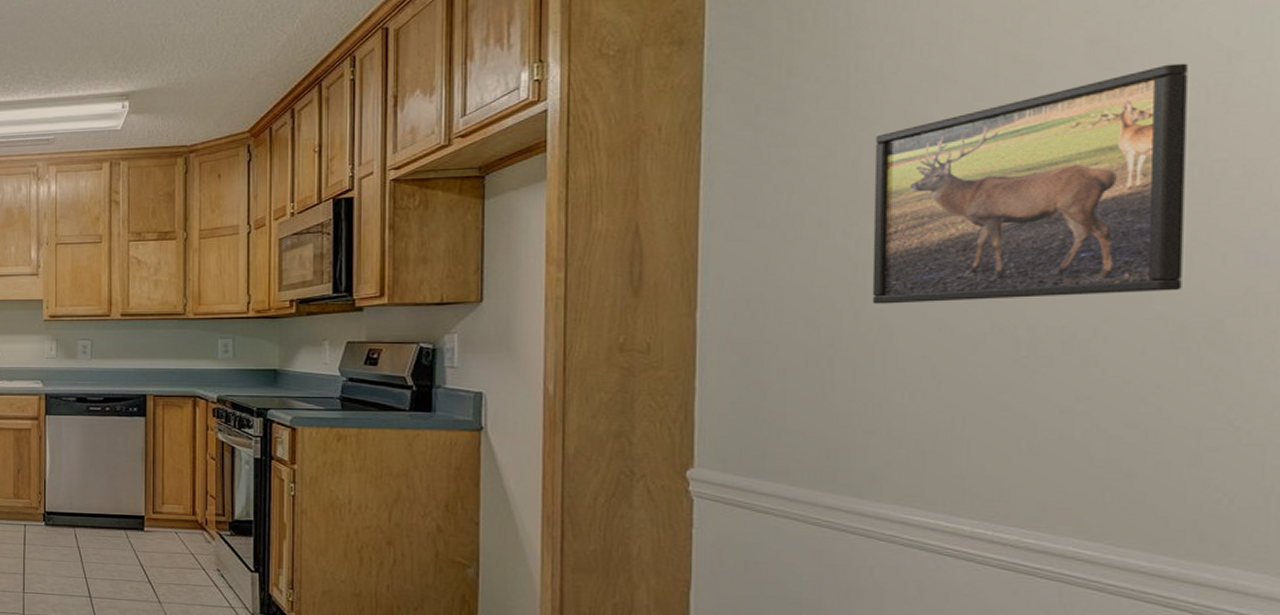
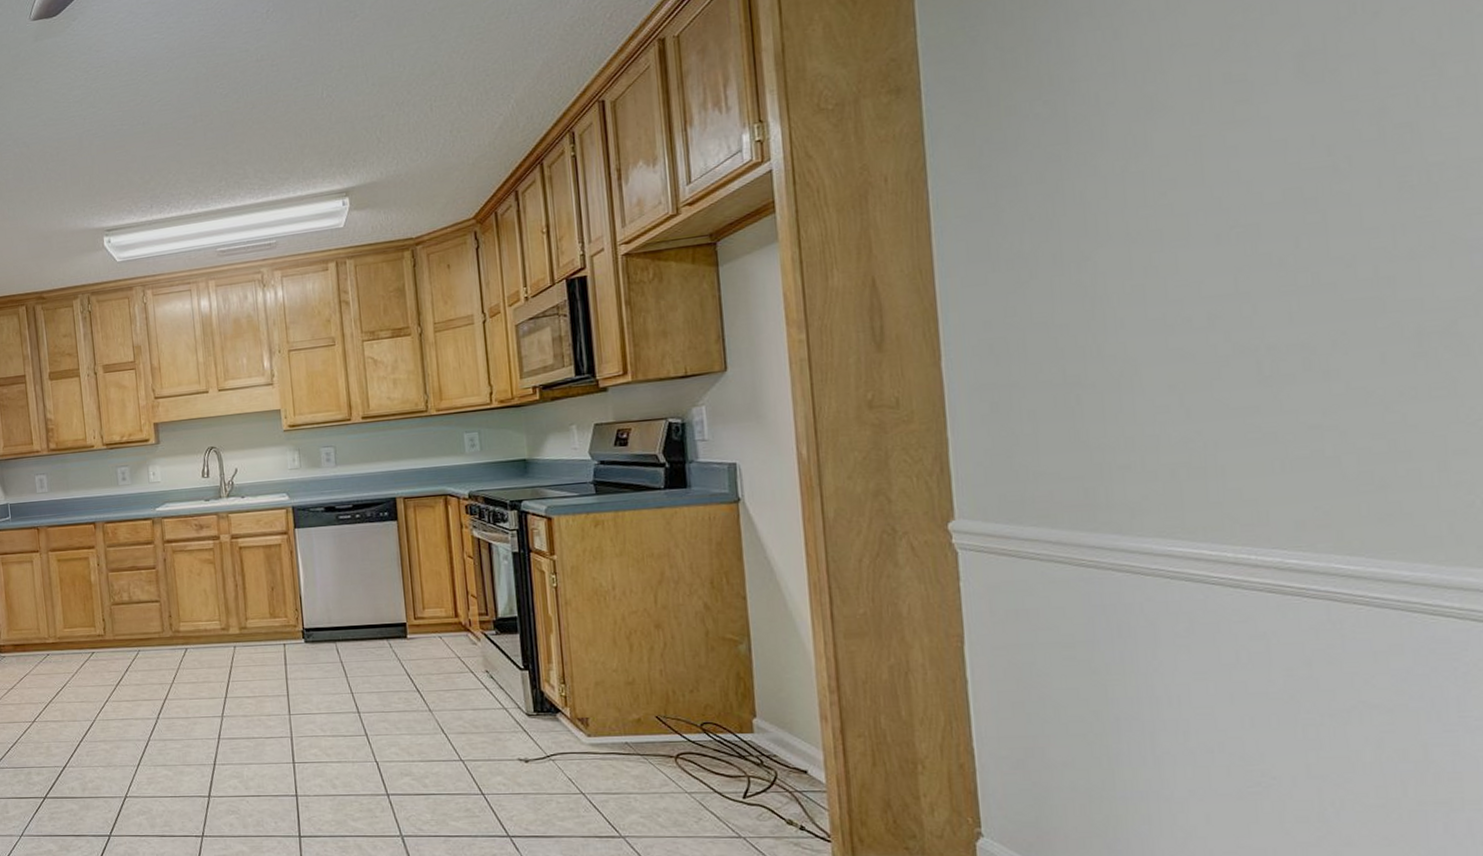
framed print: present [872,63,1188,304] -> none [1099,69,1413,338]

